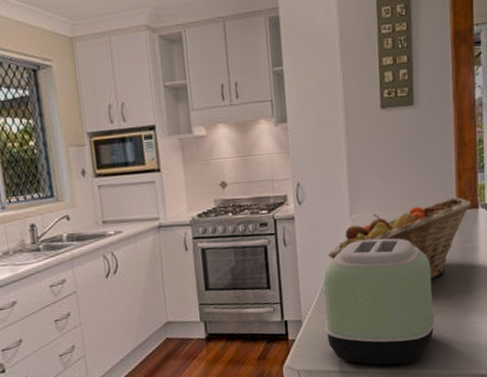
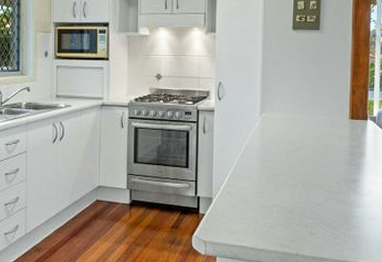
toaster: present [323,238,436,365] -> none [231,136,326,247]
fruit basket: present [328,197,472,280] -> none [239,109,362,176]

